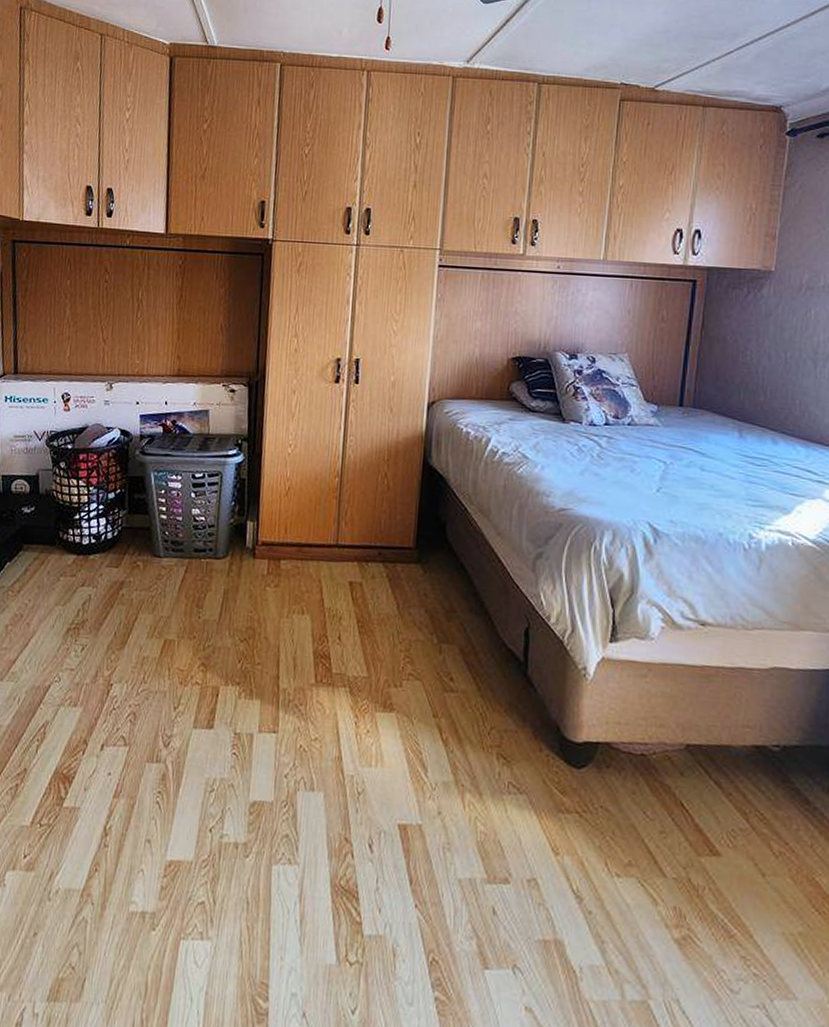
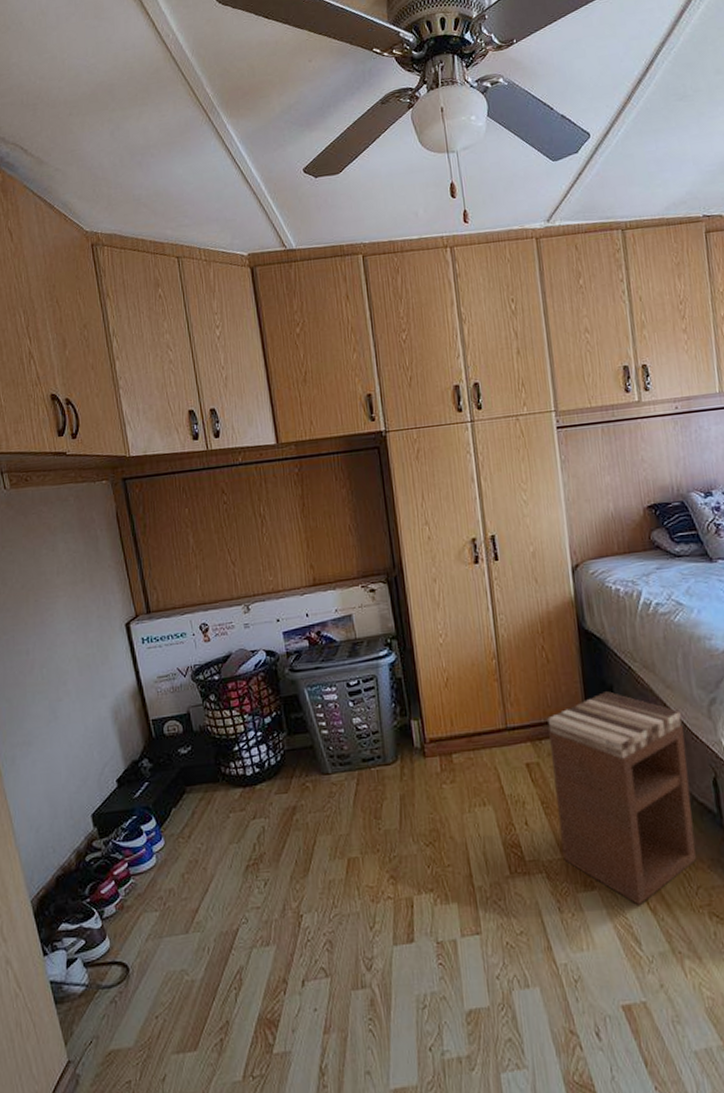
nightstand: none [369,527,506,734] -> present [547,691,696,905]

